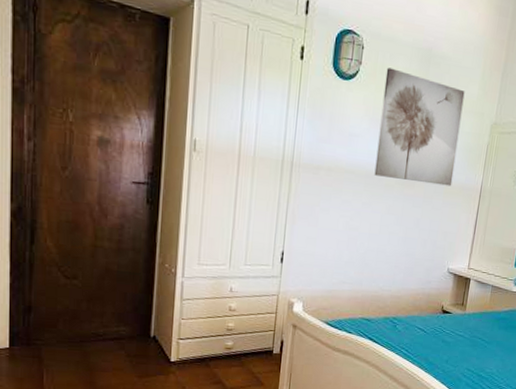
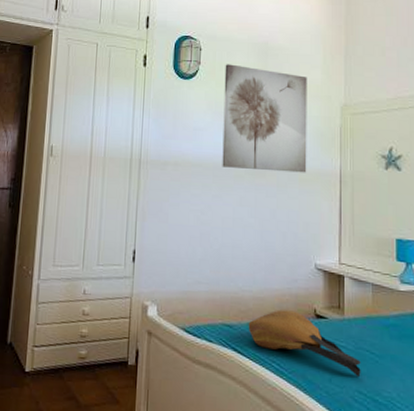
tote bag: none [384,306,473,358] -> present [248,309,361,377]

